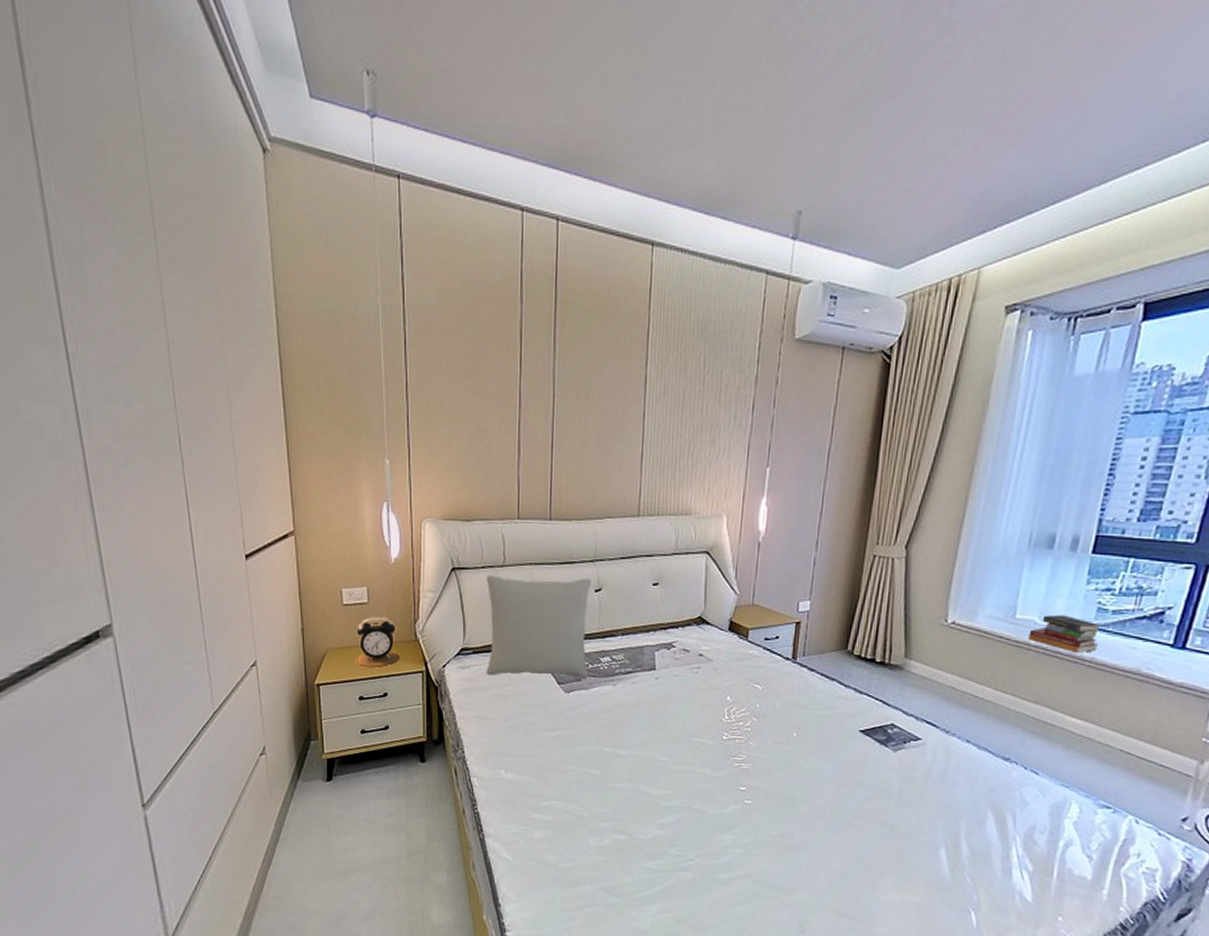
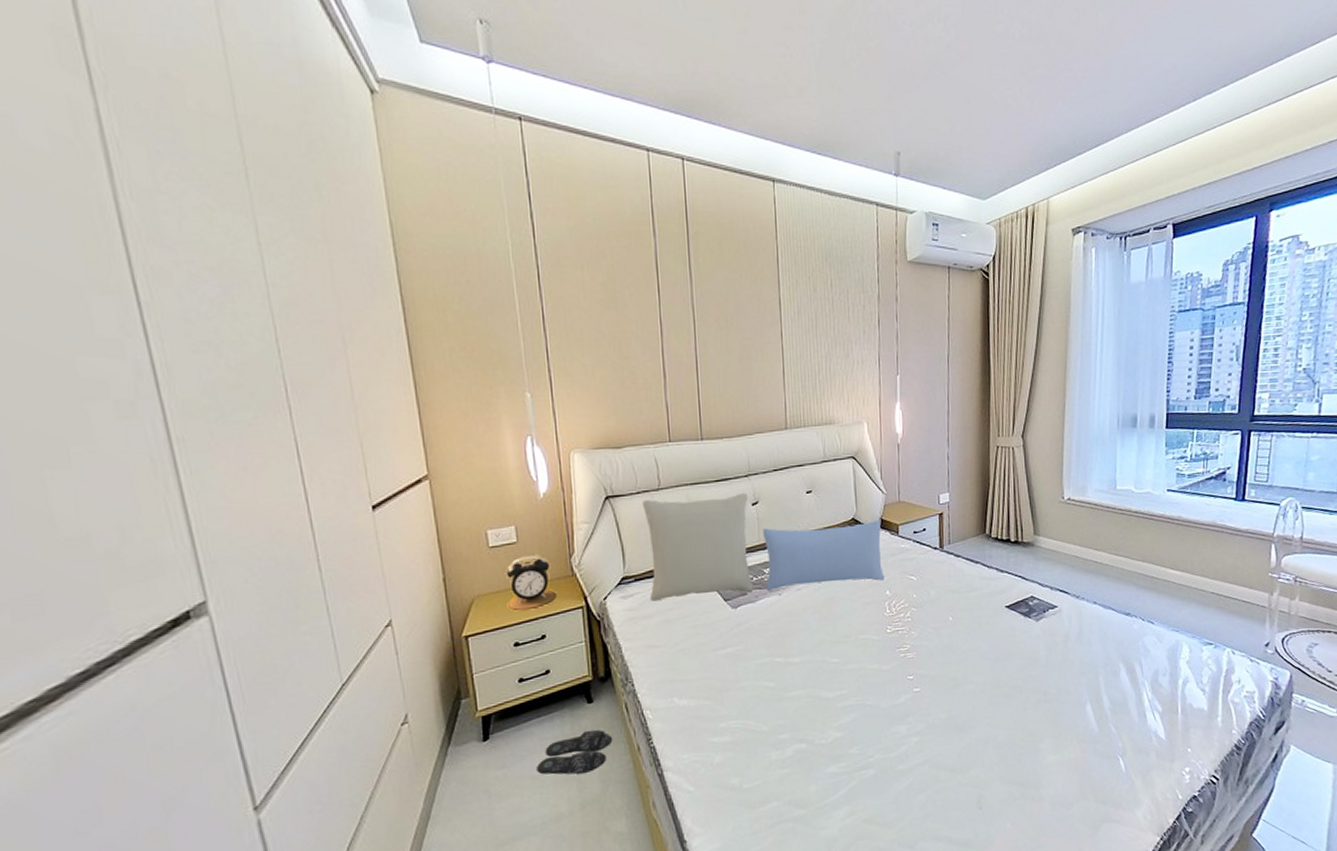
slippers: none [371,787,441,825] -> present [537,729,613,775]
pillow: none [602,617,729,685] -> present [762,520,884,590]
books: present [1028,614,1100,654] -> none [1129,482,1182,515]

